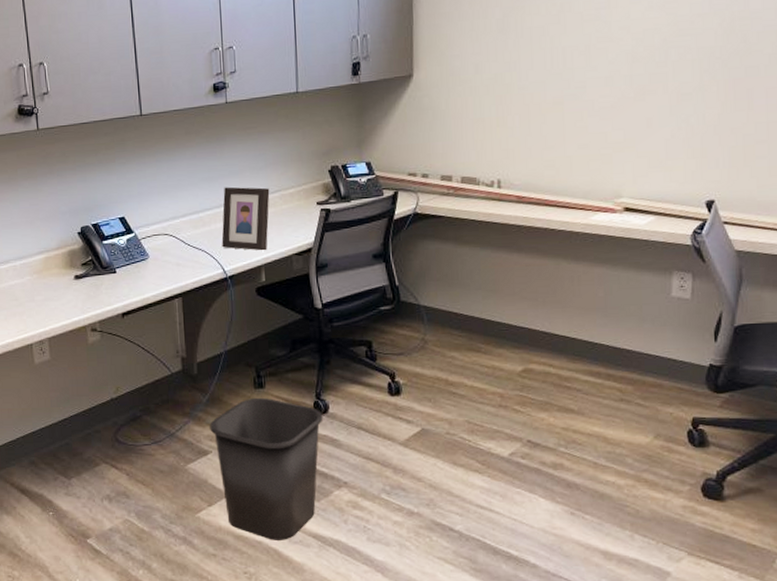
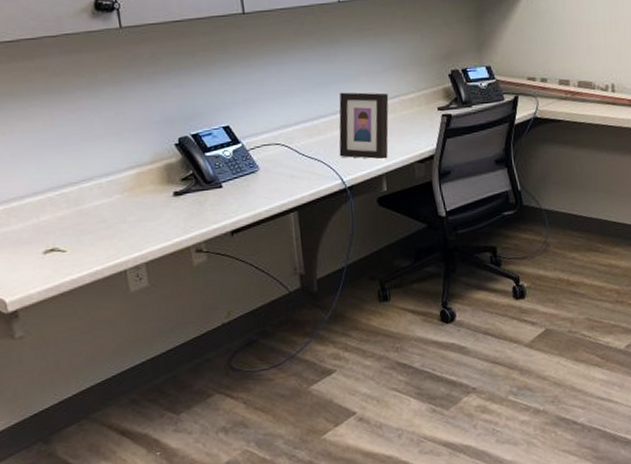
waste bin: present [209,397,323,540] -> none [333,310,451,454]

